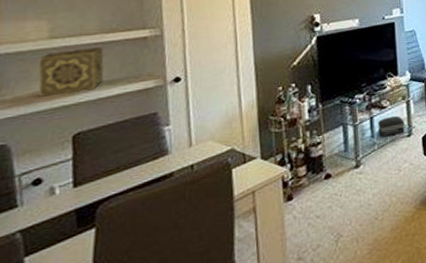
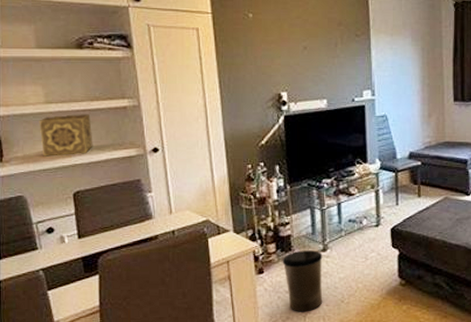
waste bin: none [313,168,356,238] -> present [282,250,323,312]
wireless router: present [377,115,405,138] -> none [345,204,373,225]

